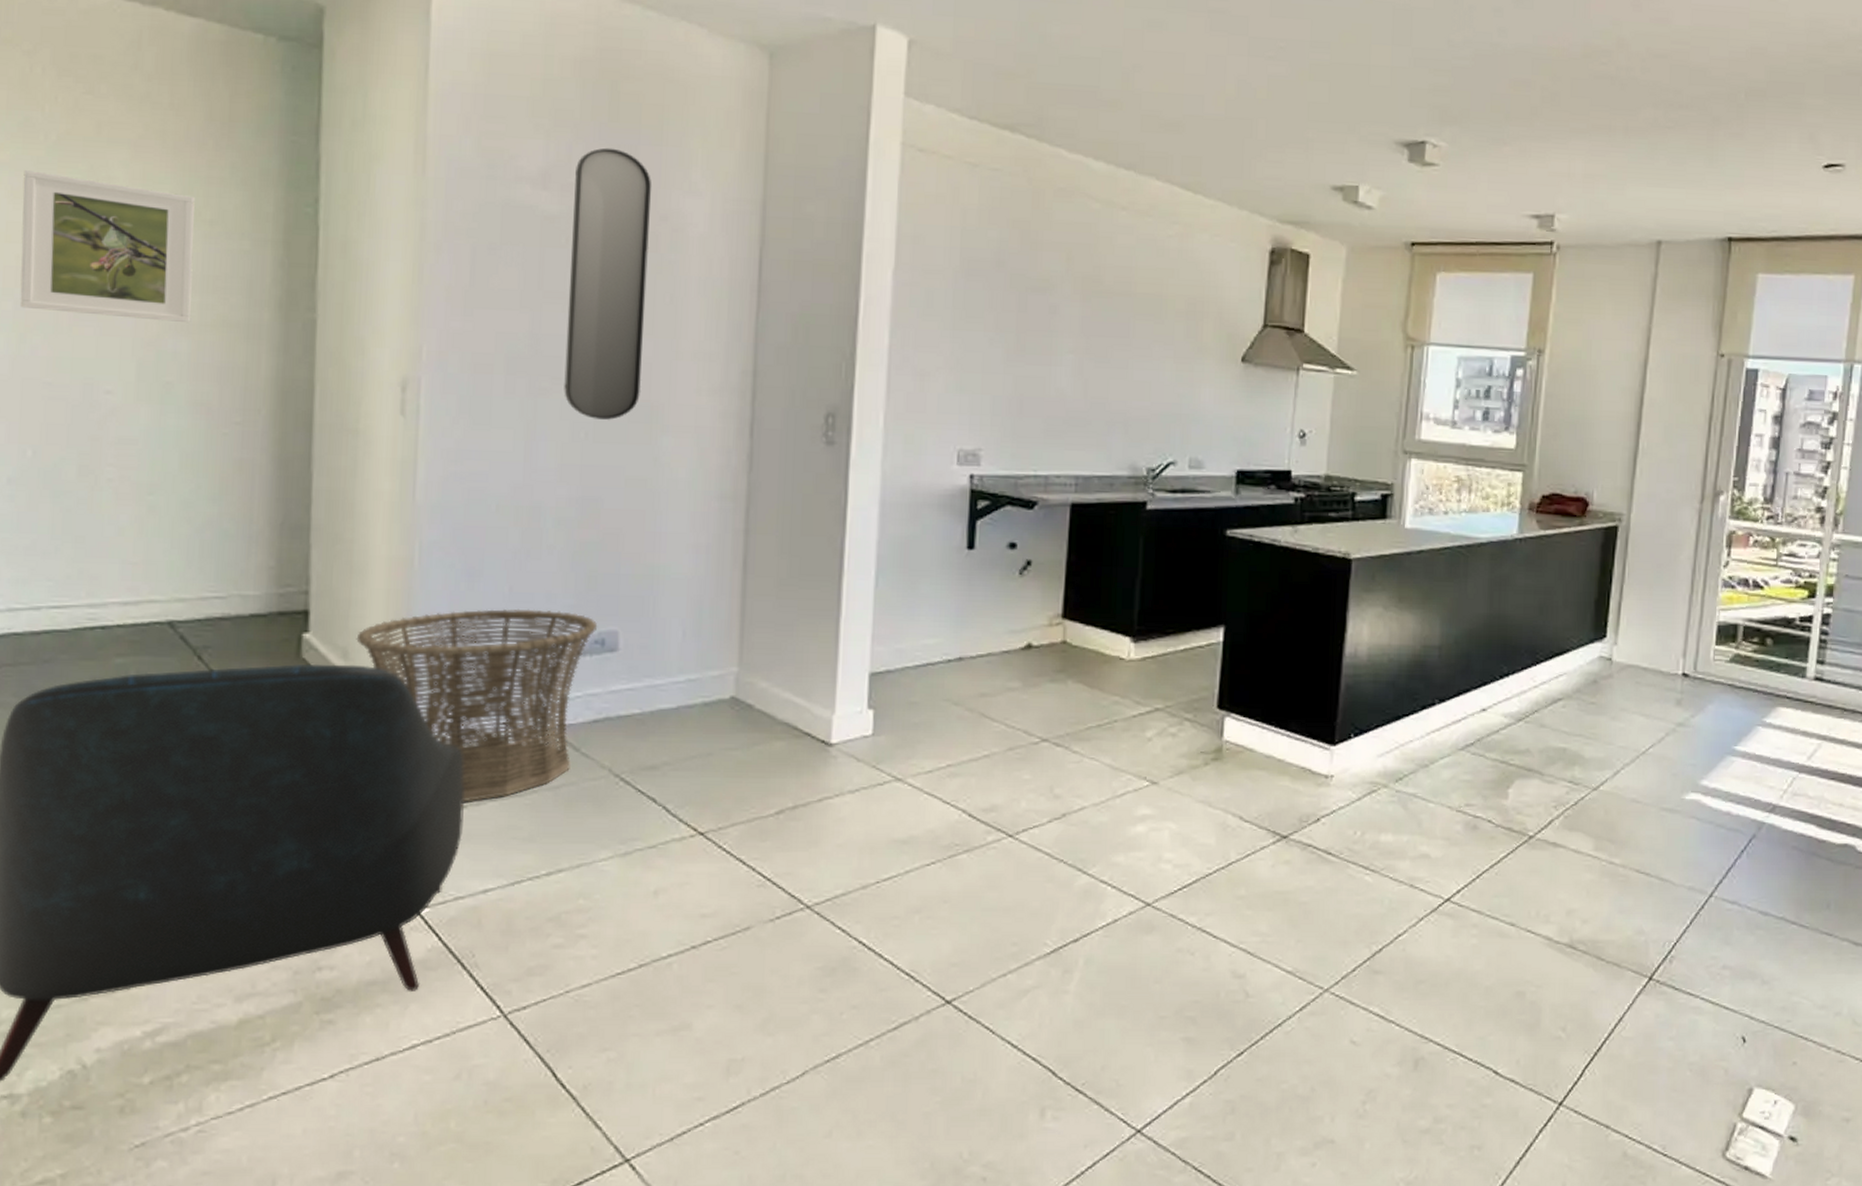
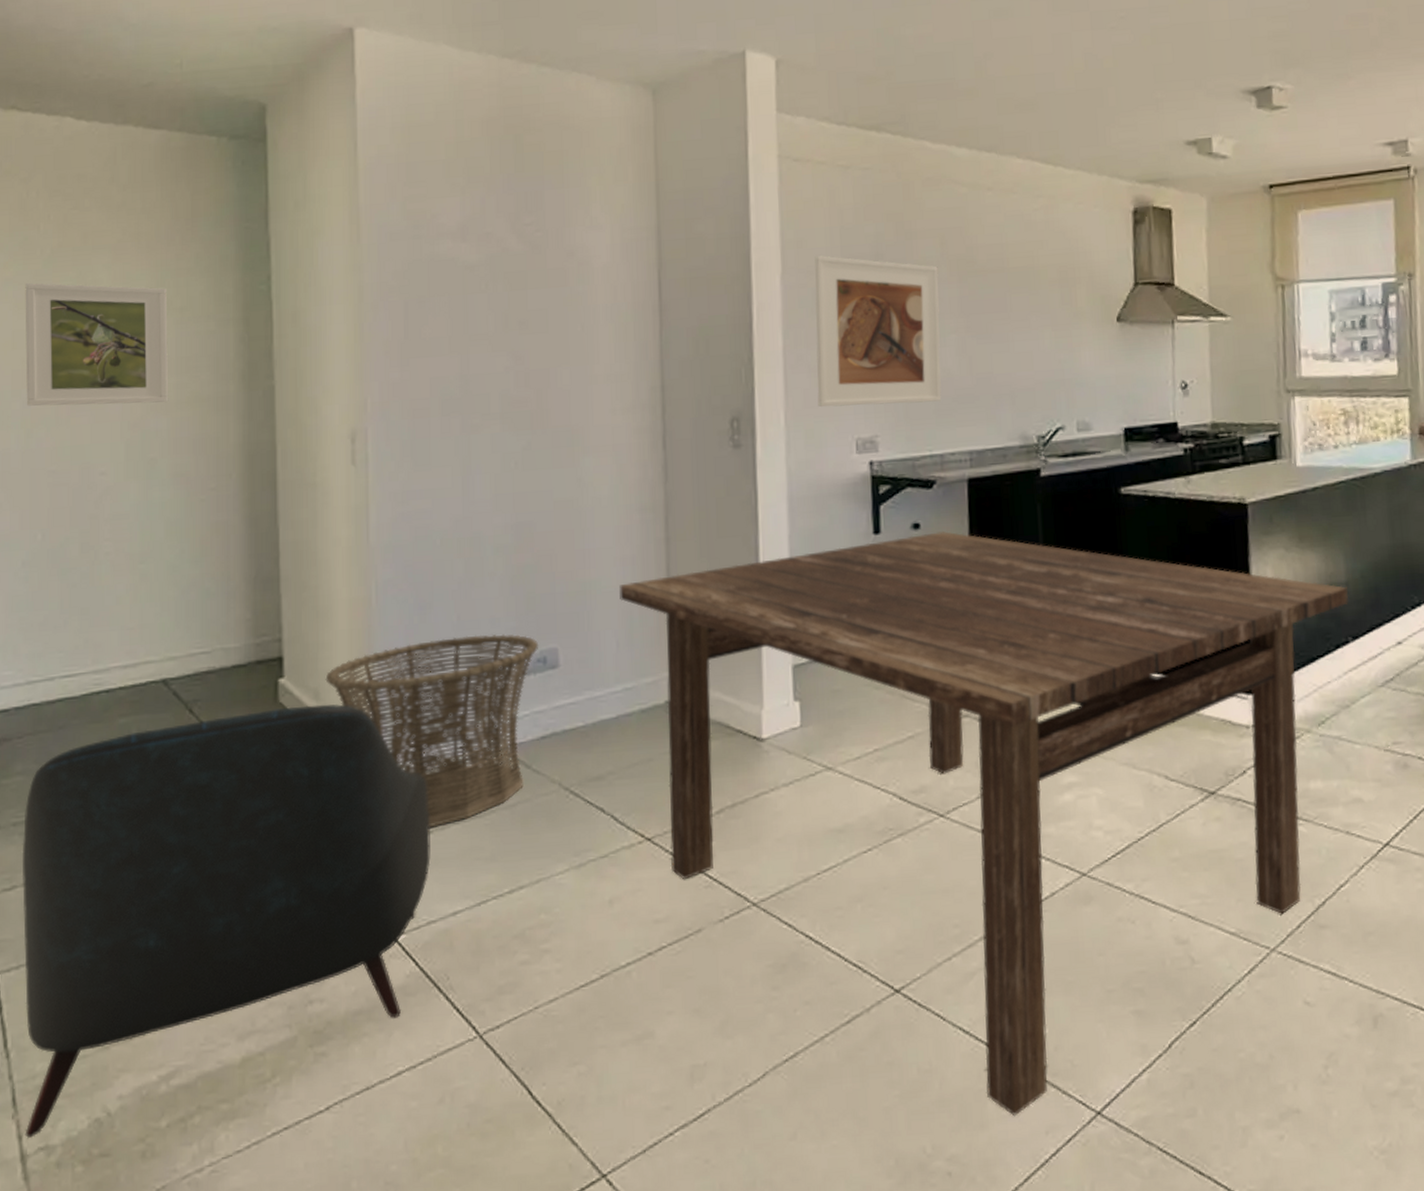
home mirror: present [564,147,651,421] -> none [490,196,561,449]
dining table: none [690,553,1441,1129] -> present [619,530,1349,1117]
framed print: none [921,255,1062,421] -> present [814,256,942,407]

